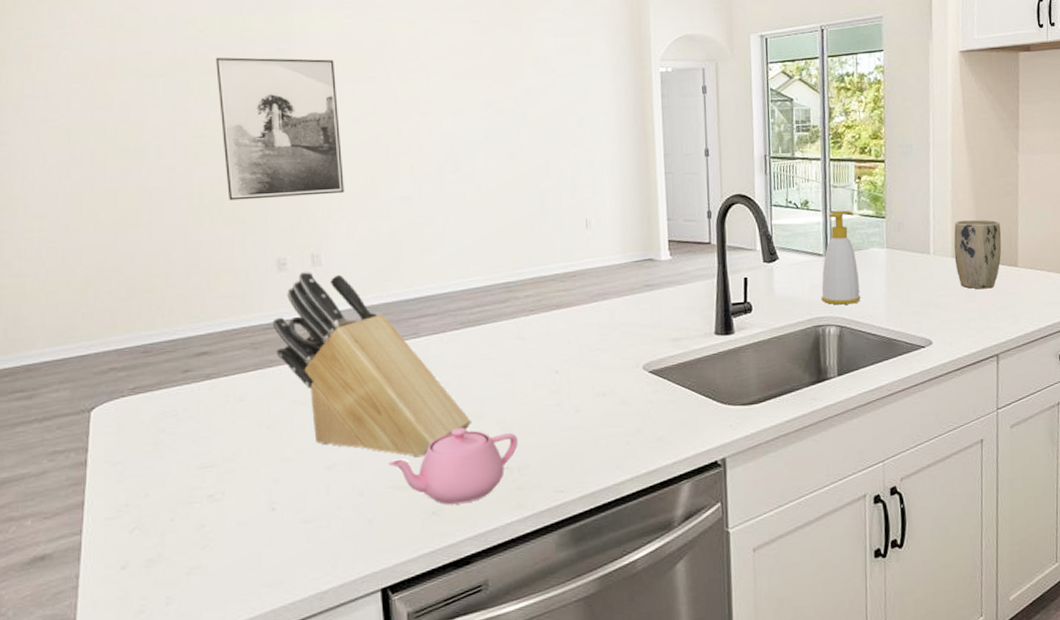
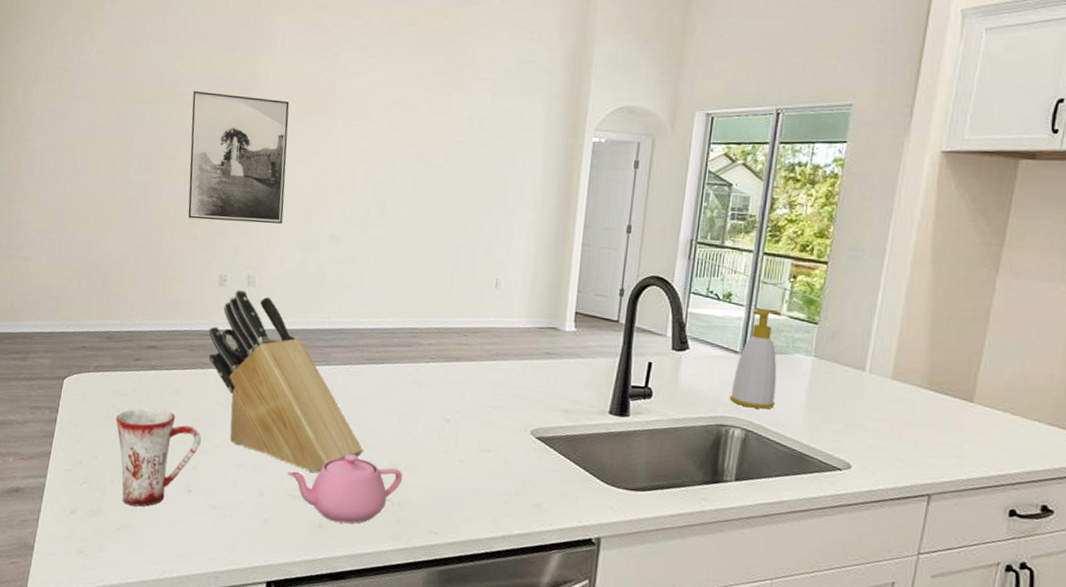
mug: none [166,422,280,543] -> present [115,407,201,507]
plant pot: present [954,219,1002,289] -> none [894,339,960,421]

